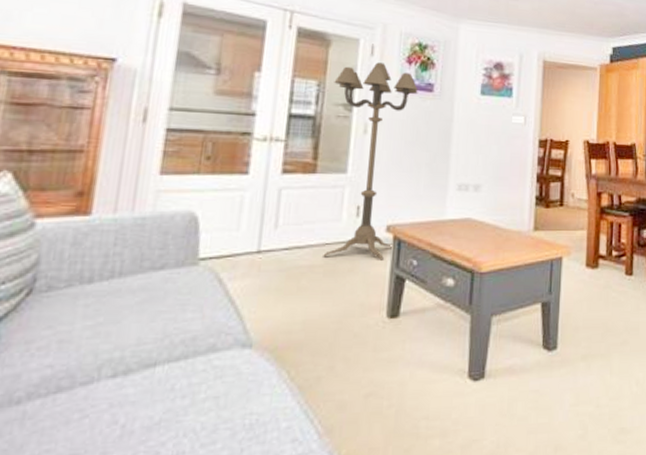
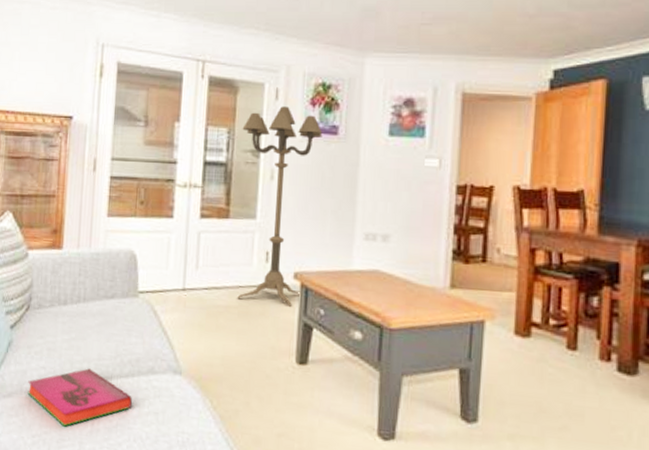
hardback book: none [20,357,185,437] -> present [27,368,133,427]

